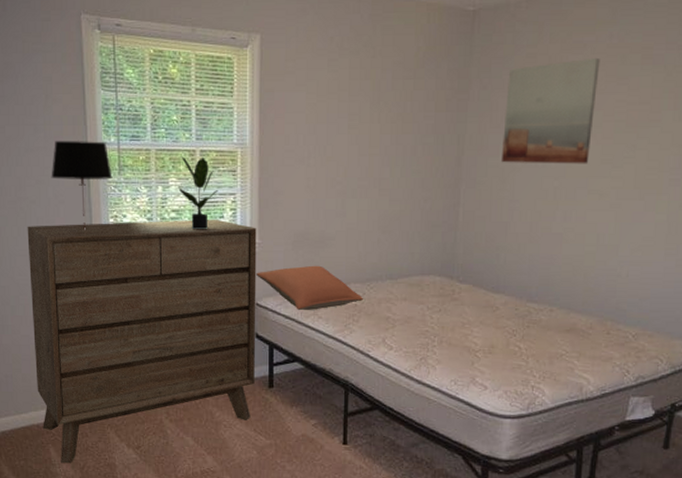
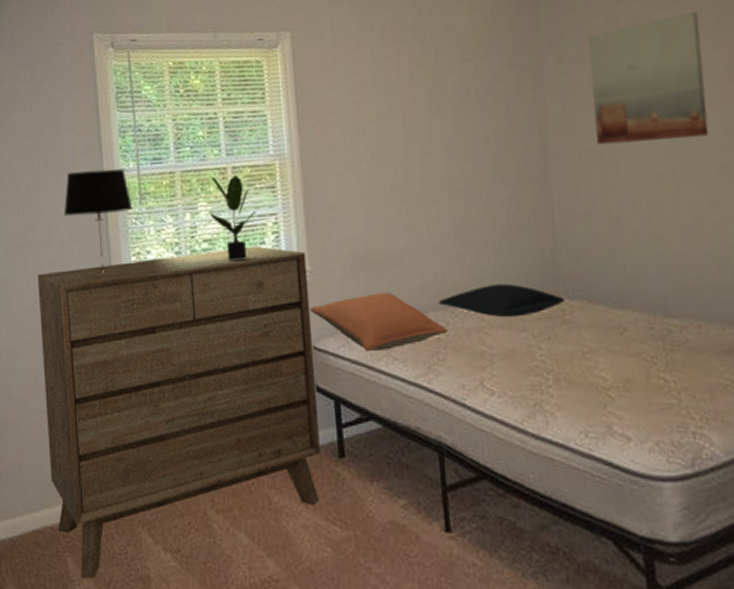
pillow: none [358,266,456,293] -> present [438,283,566,318]

